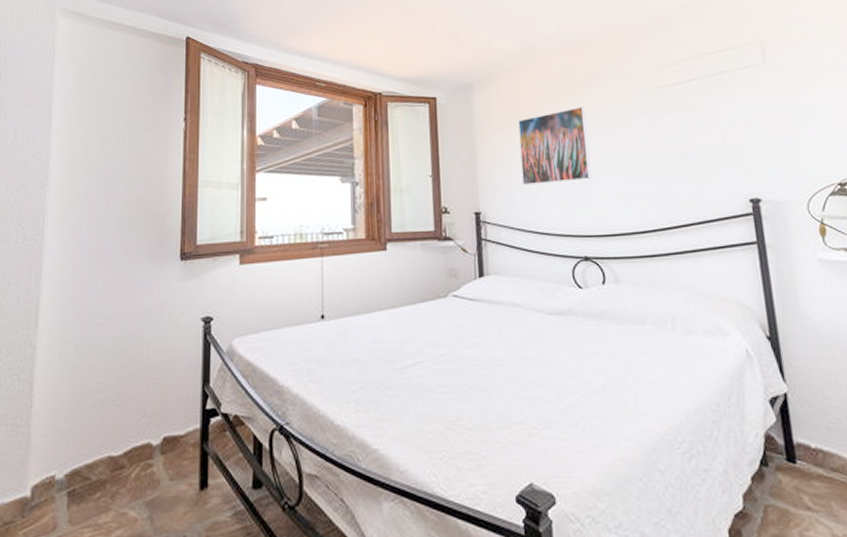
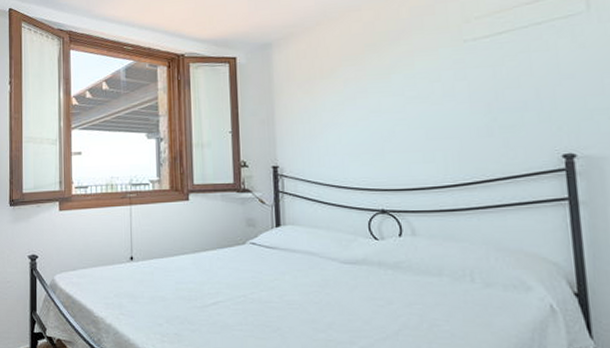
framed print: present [518,106,592,186] -> none [317,63,391,141]

